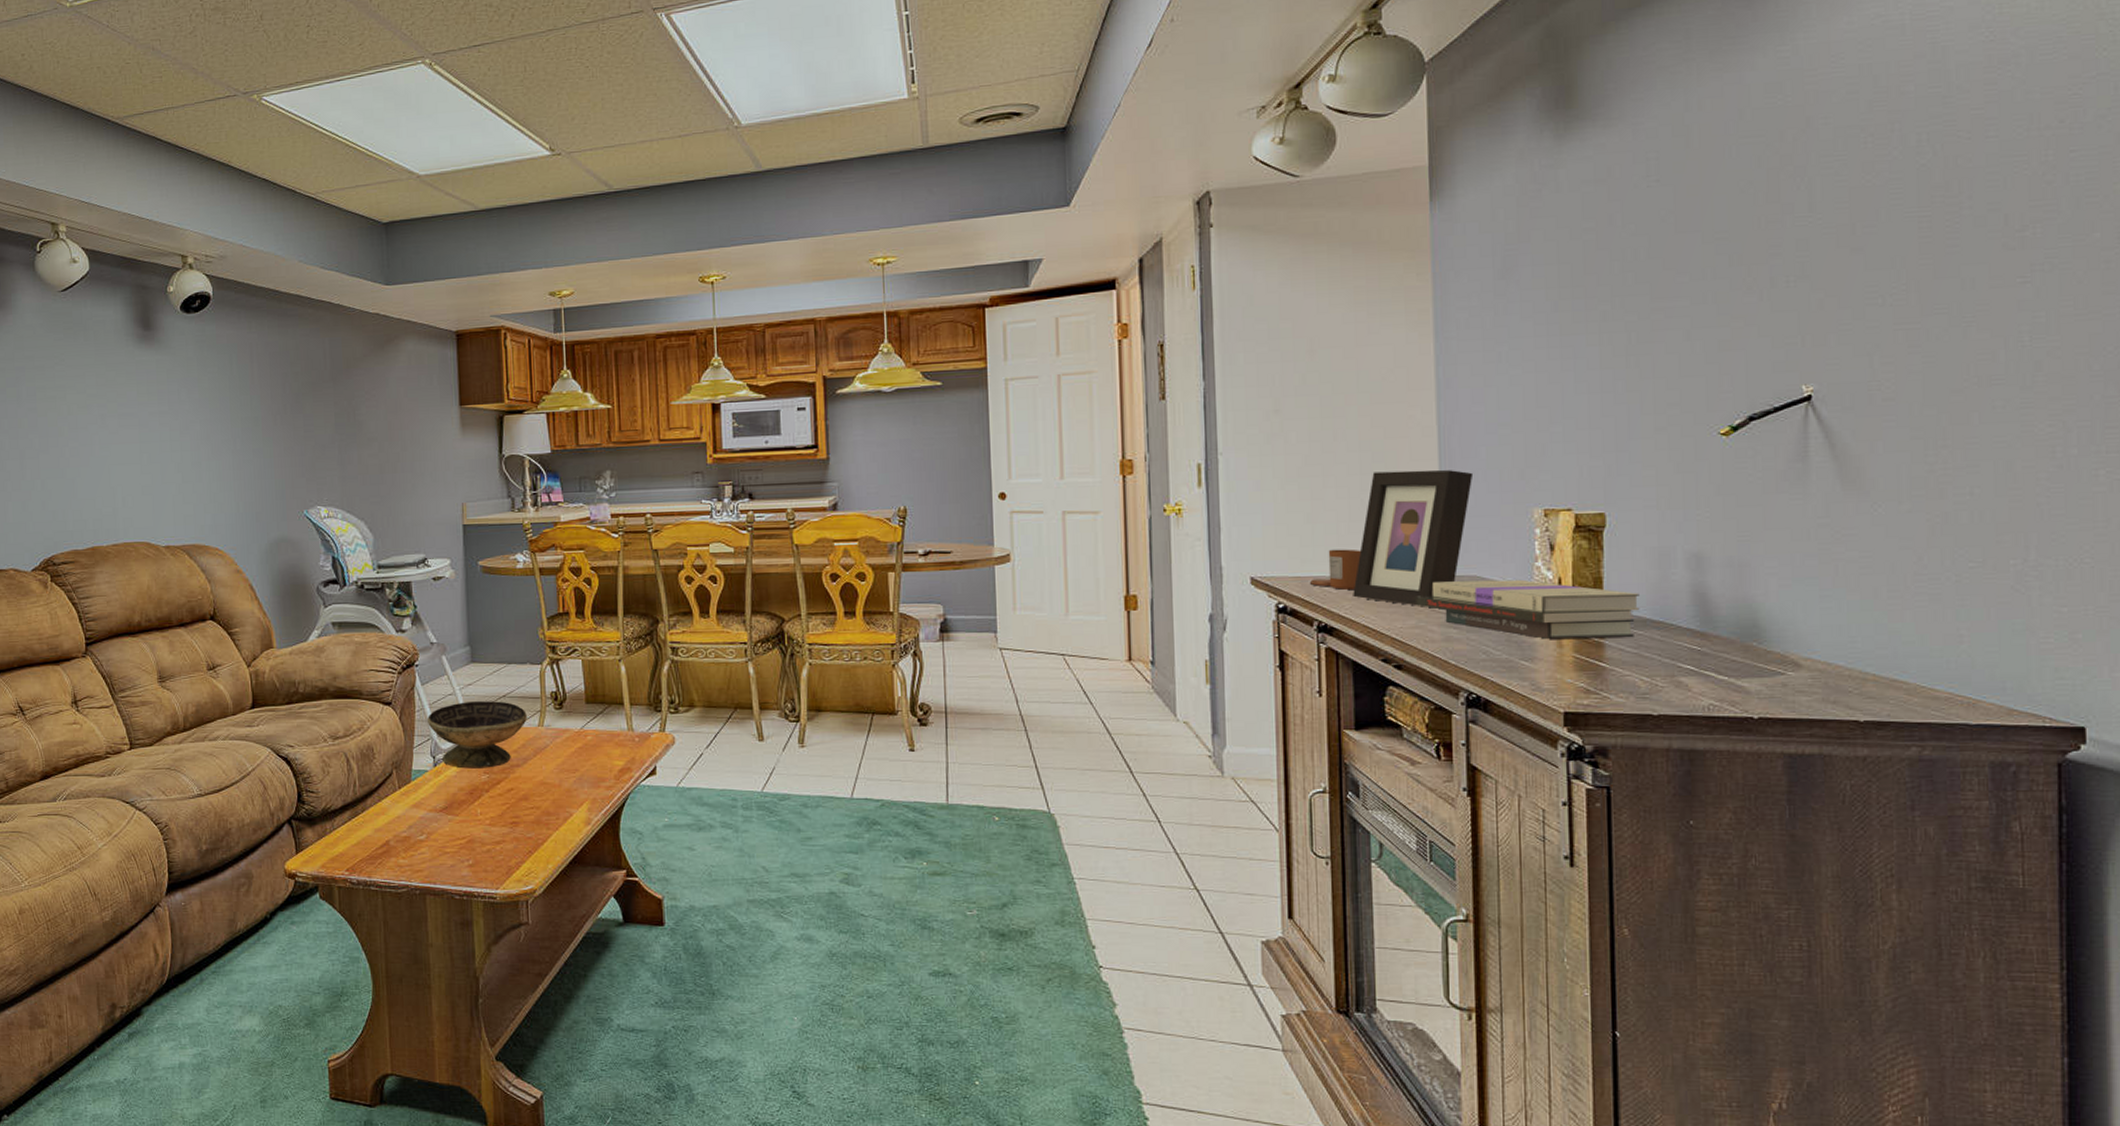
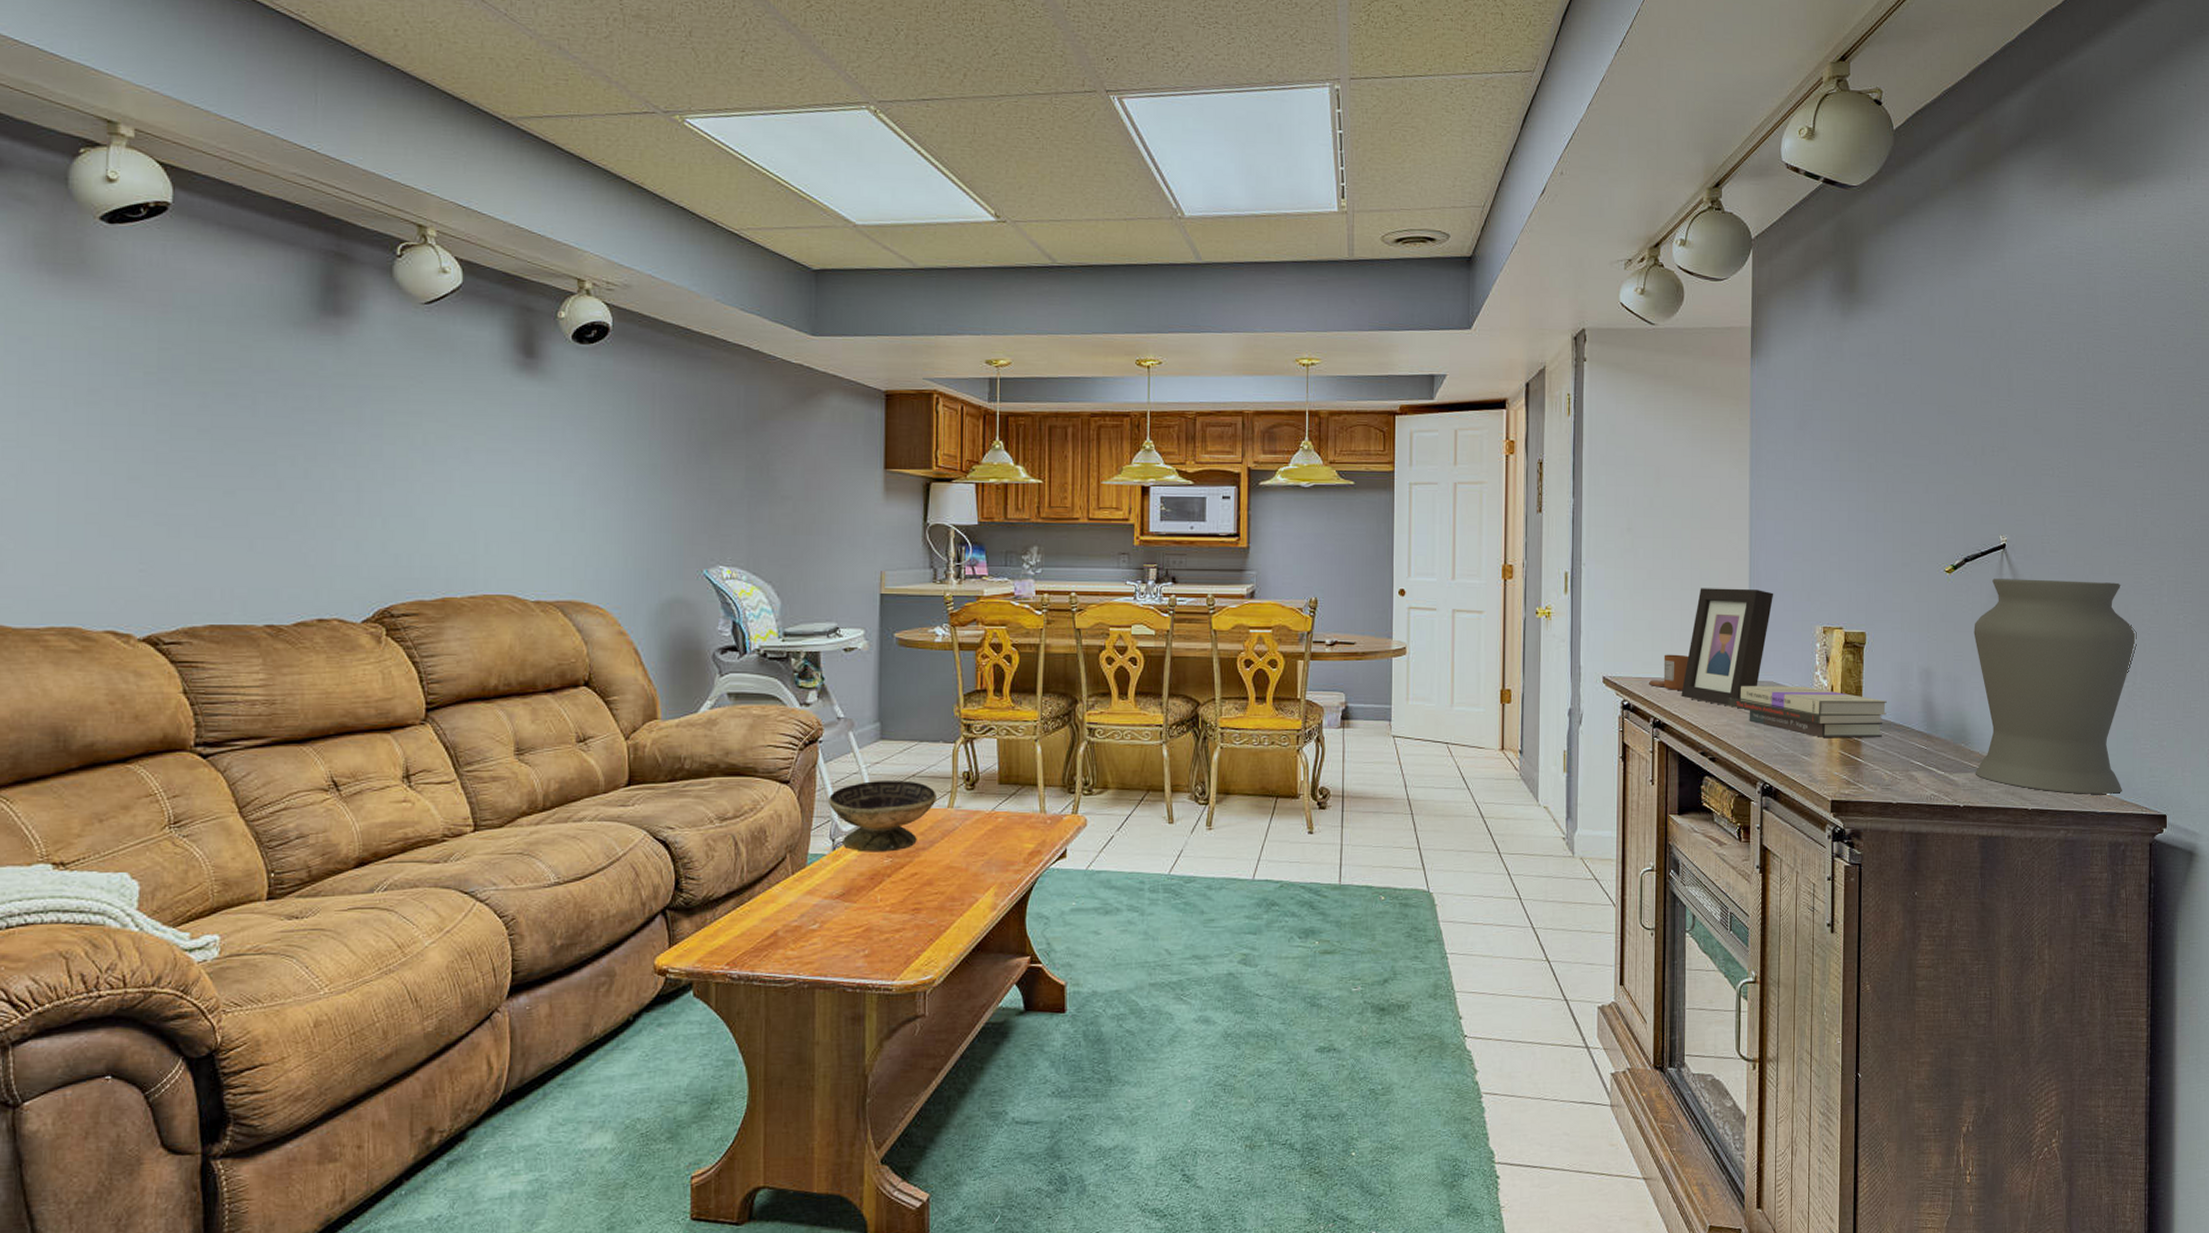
decorative vase: none [1766,433,2028,702] -> present [1974,579,2137,794]

